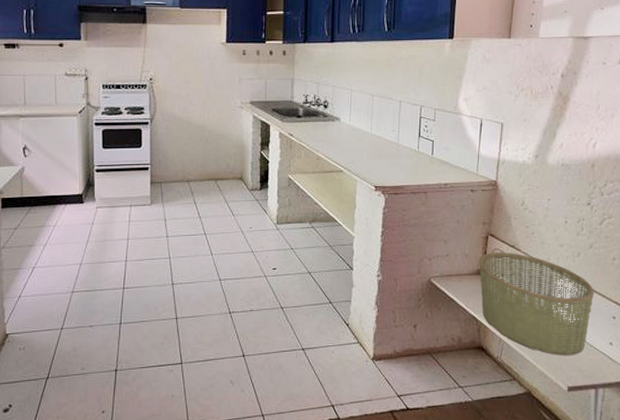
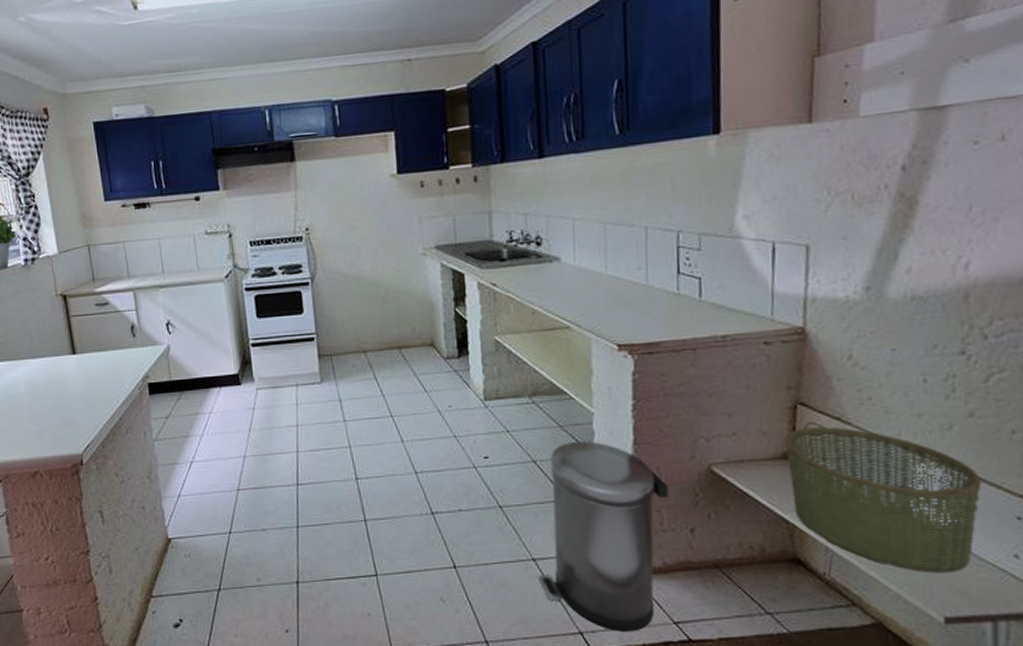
pedal bin: none [305,258,401,404] -> present [538,441,668,632]

